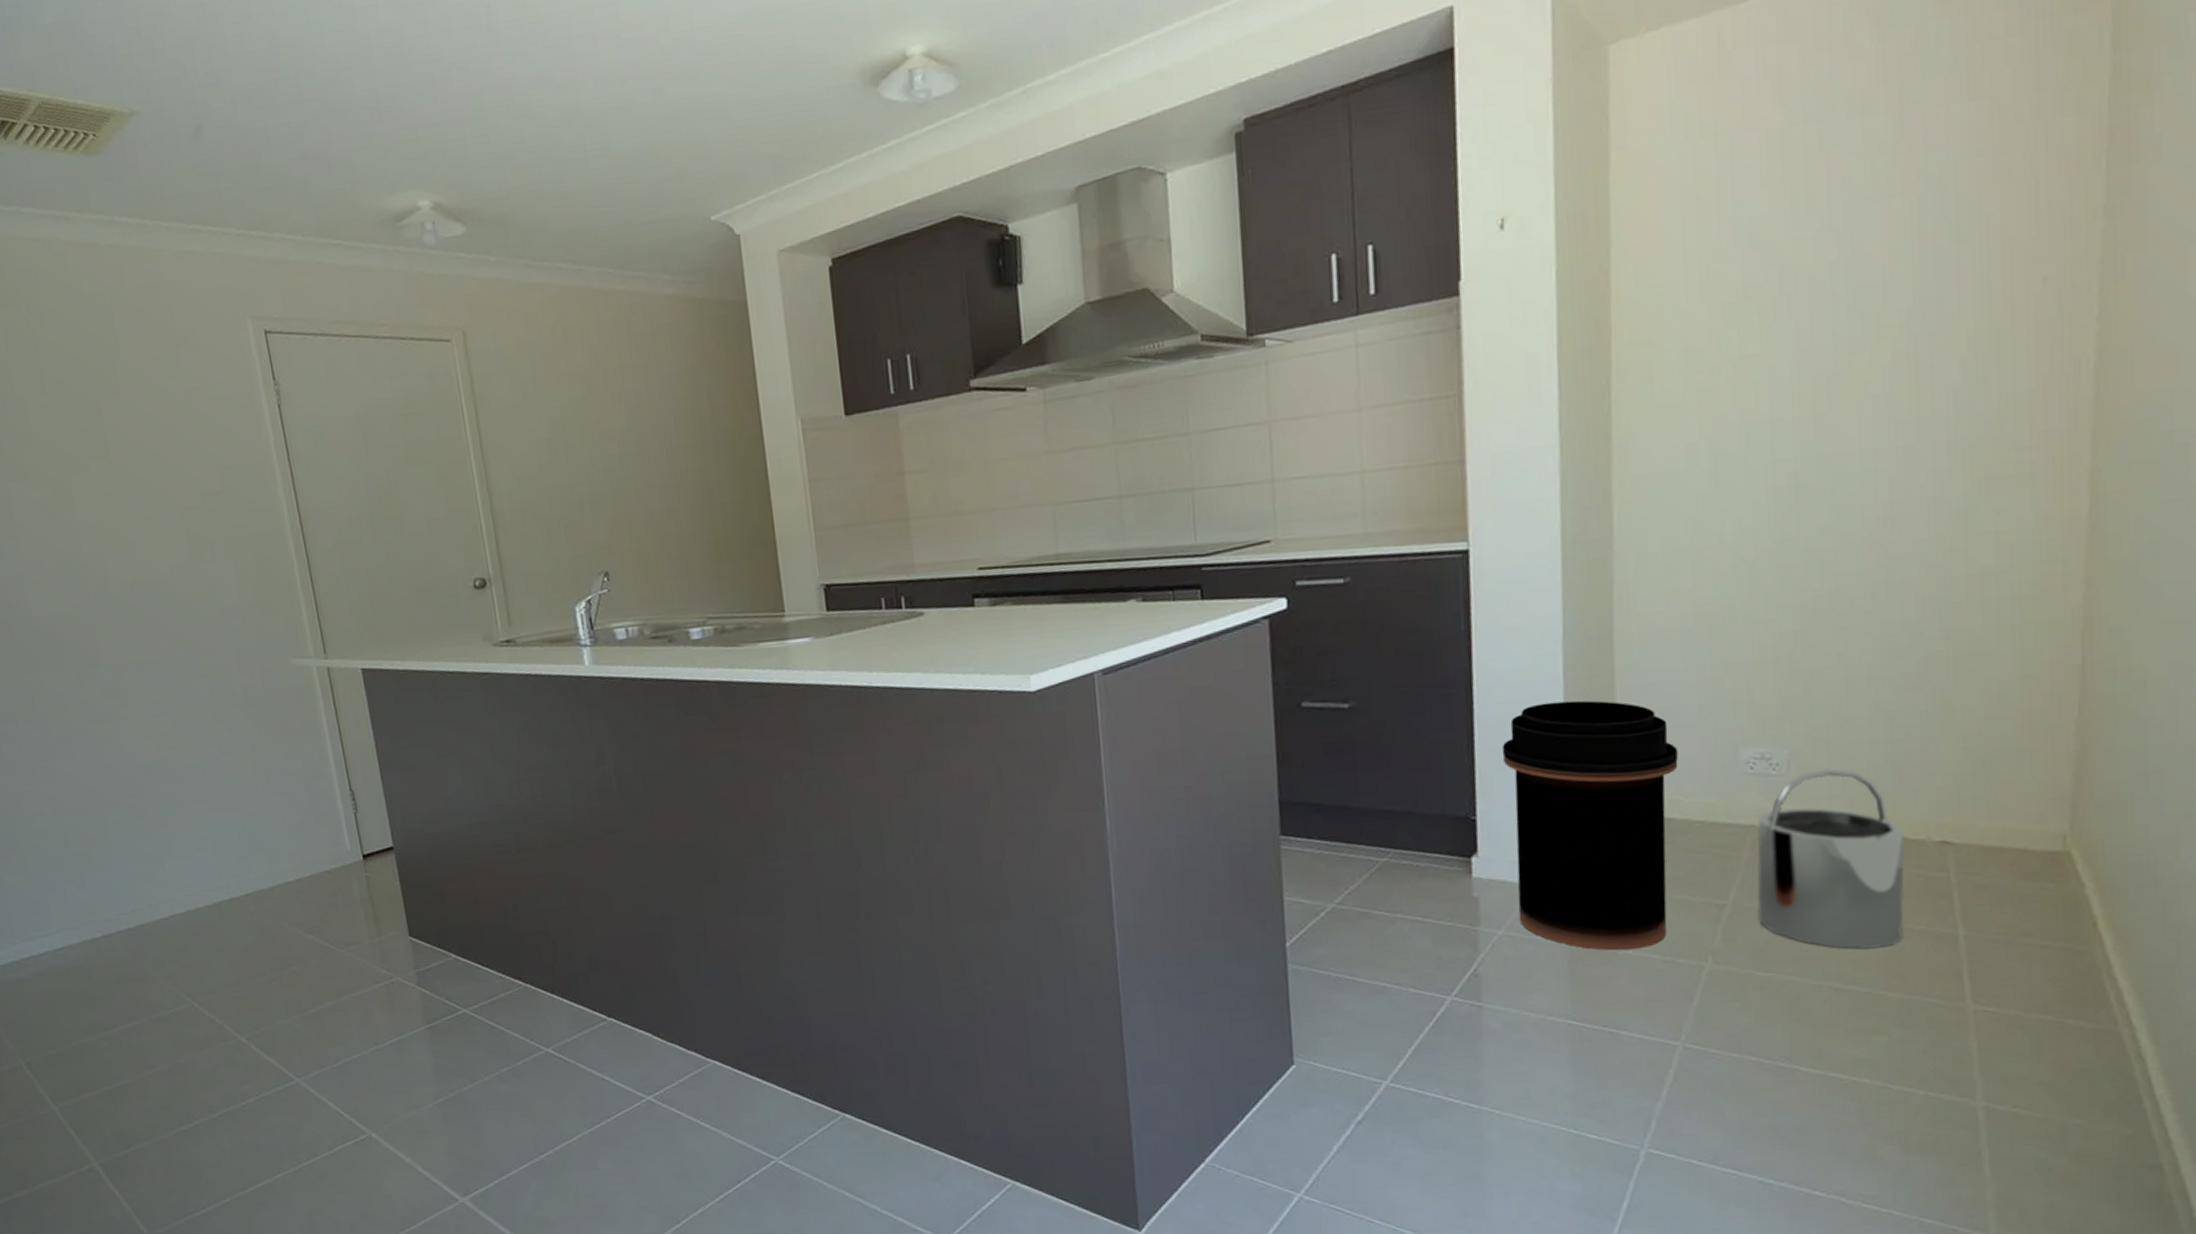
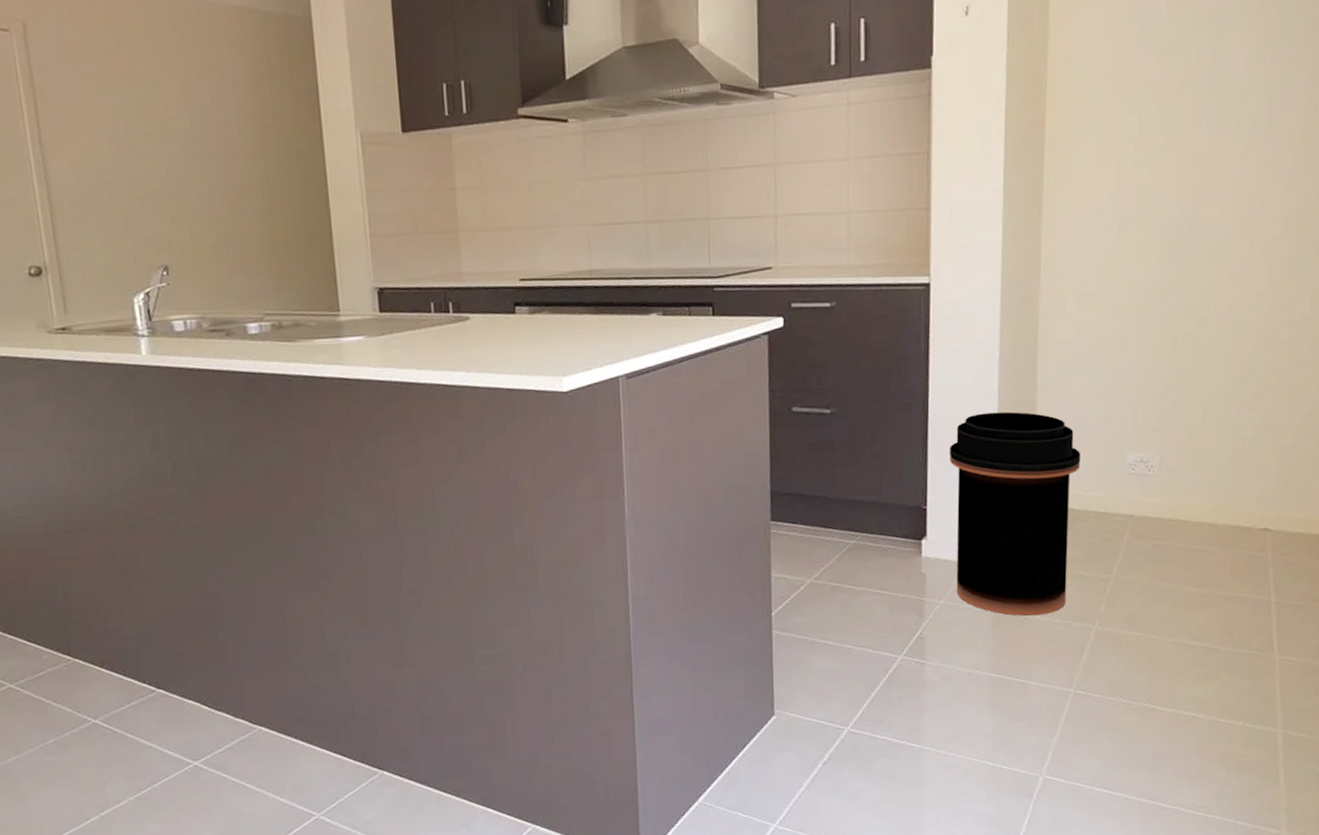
bucket: present [1756,767,1905,949] -> none [1132,469,1238,613]

